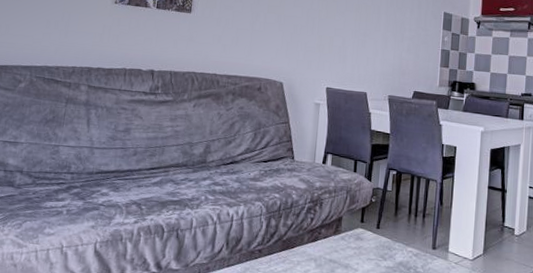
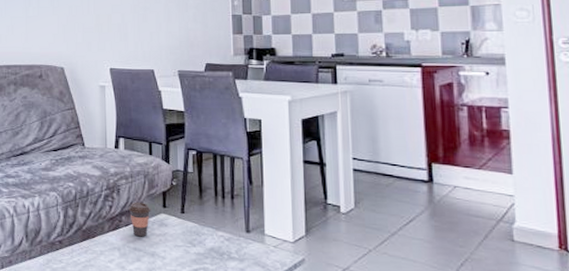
coffee cup: none [328,215,350,250] -> present [128,202,151,237]

